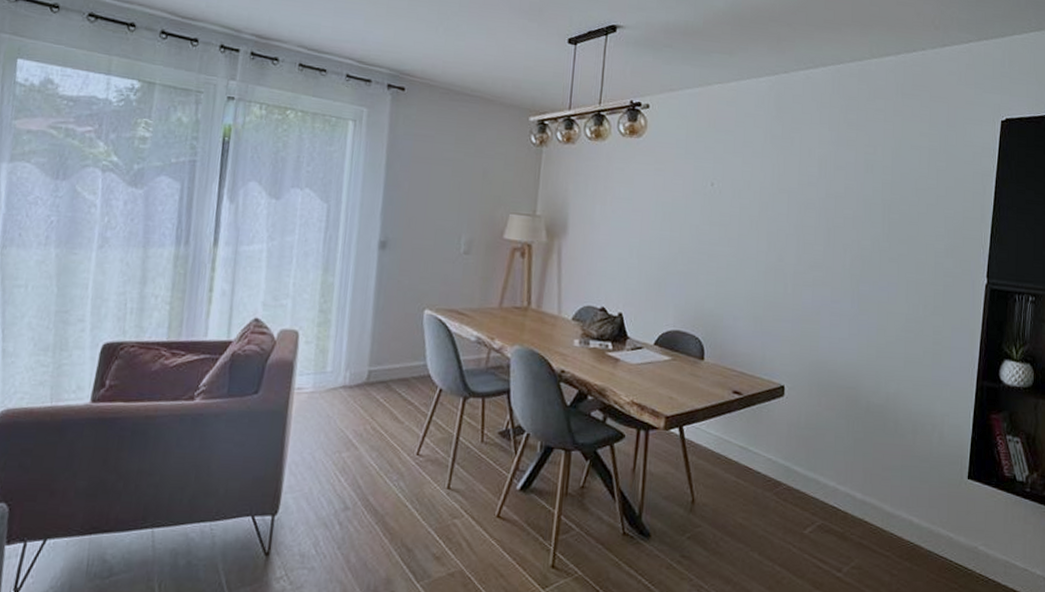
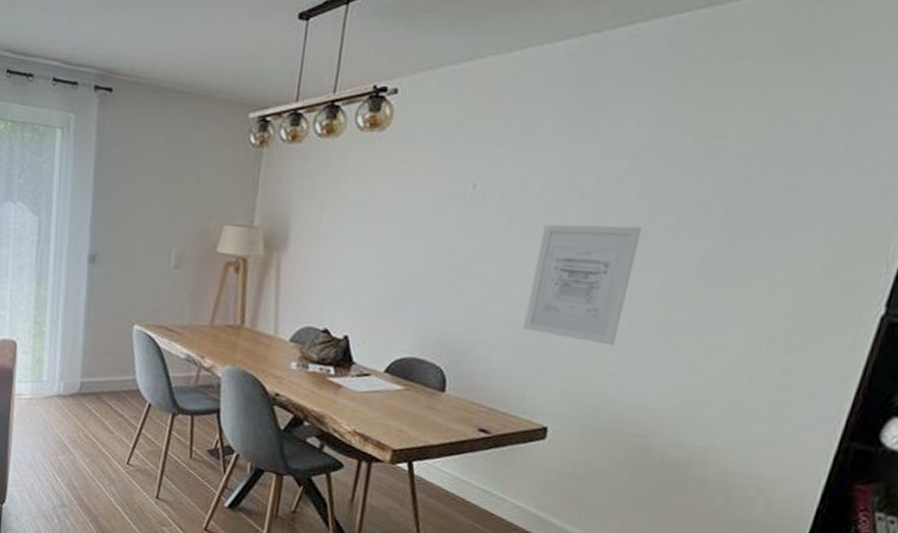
wall art: none [758,216,832,313] -> present [523,224,642,346]

